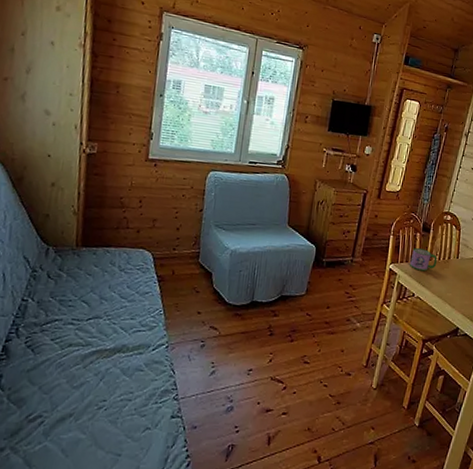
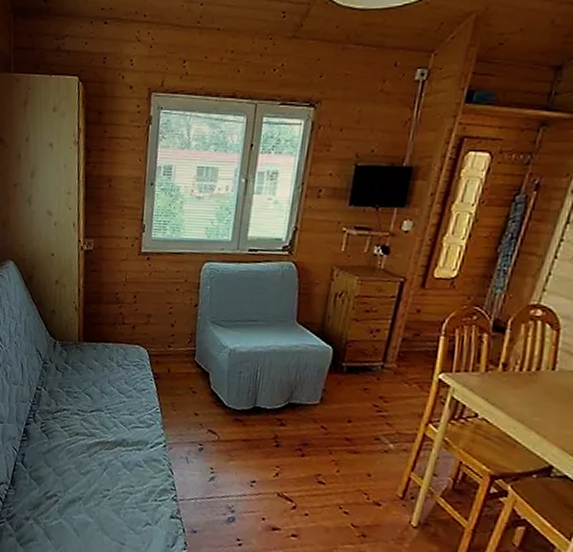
mug: present [410,247,437,272] -> none [471,352,517,386]

